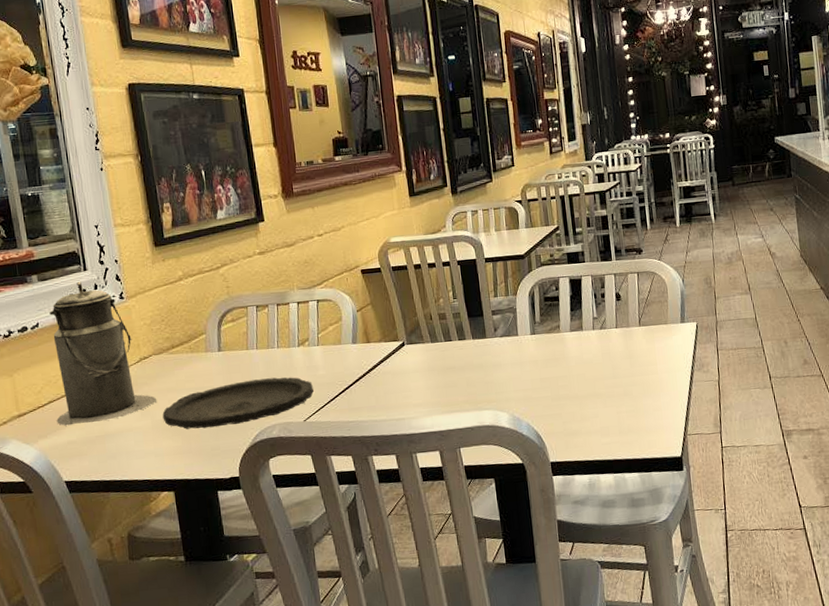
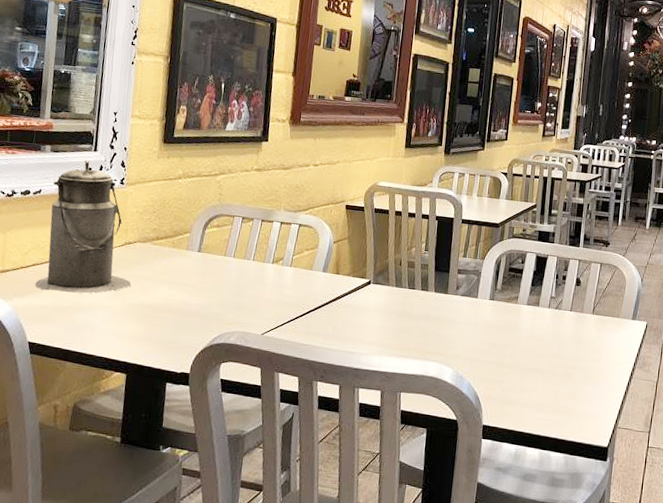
plate: present [162,377,314,429] -> none [132,284,278,324]

